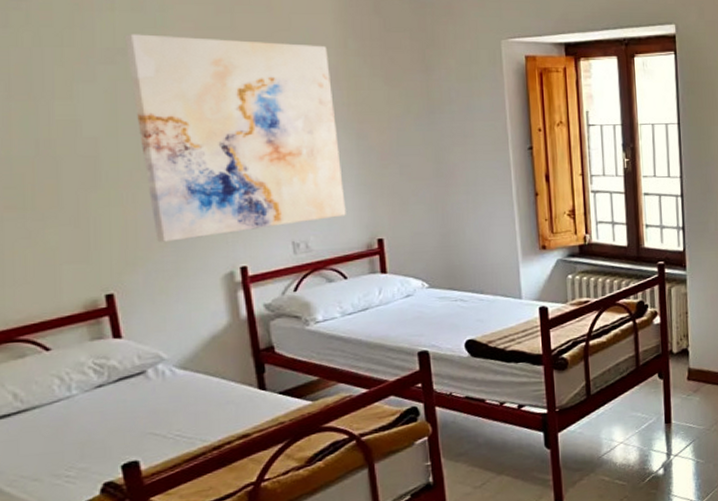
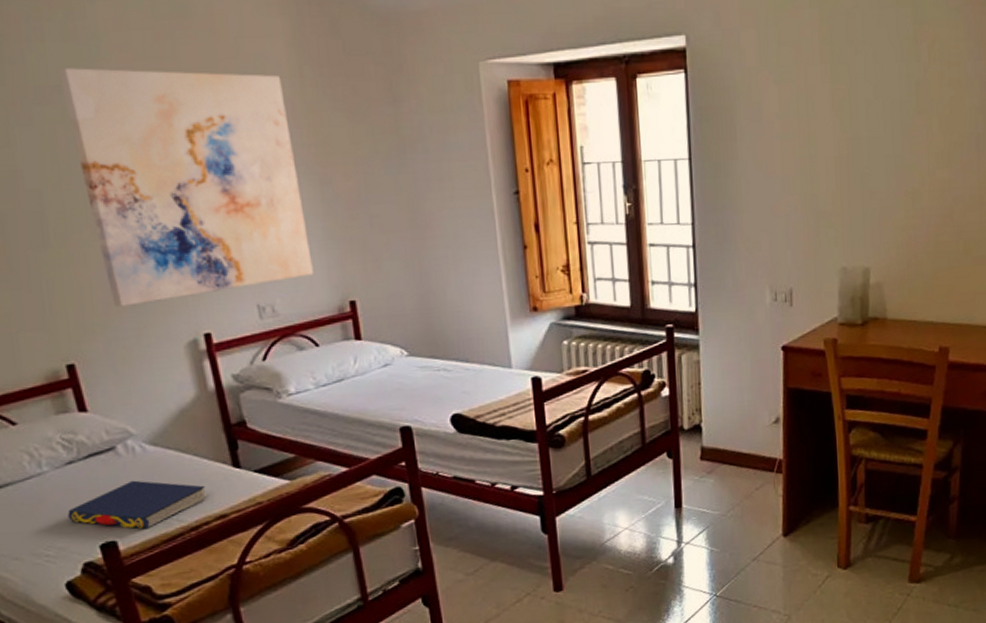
book: none [92,402,231,449] -> present [67,480,207,529]

